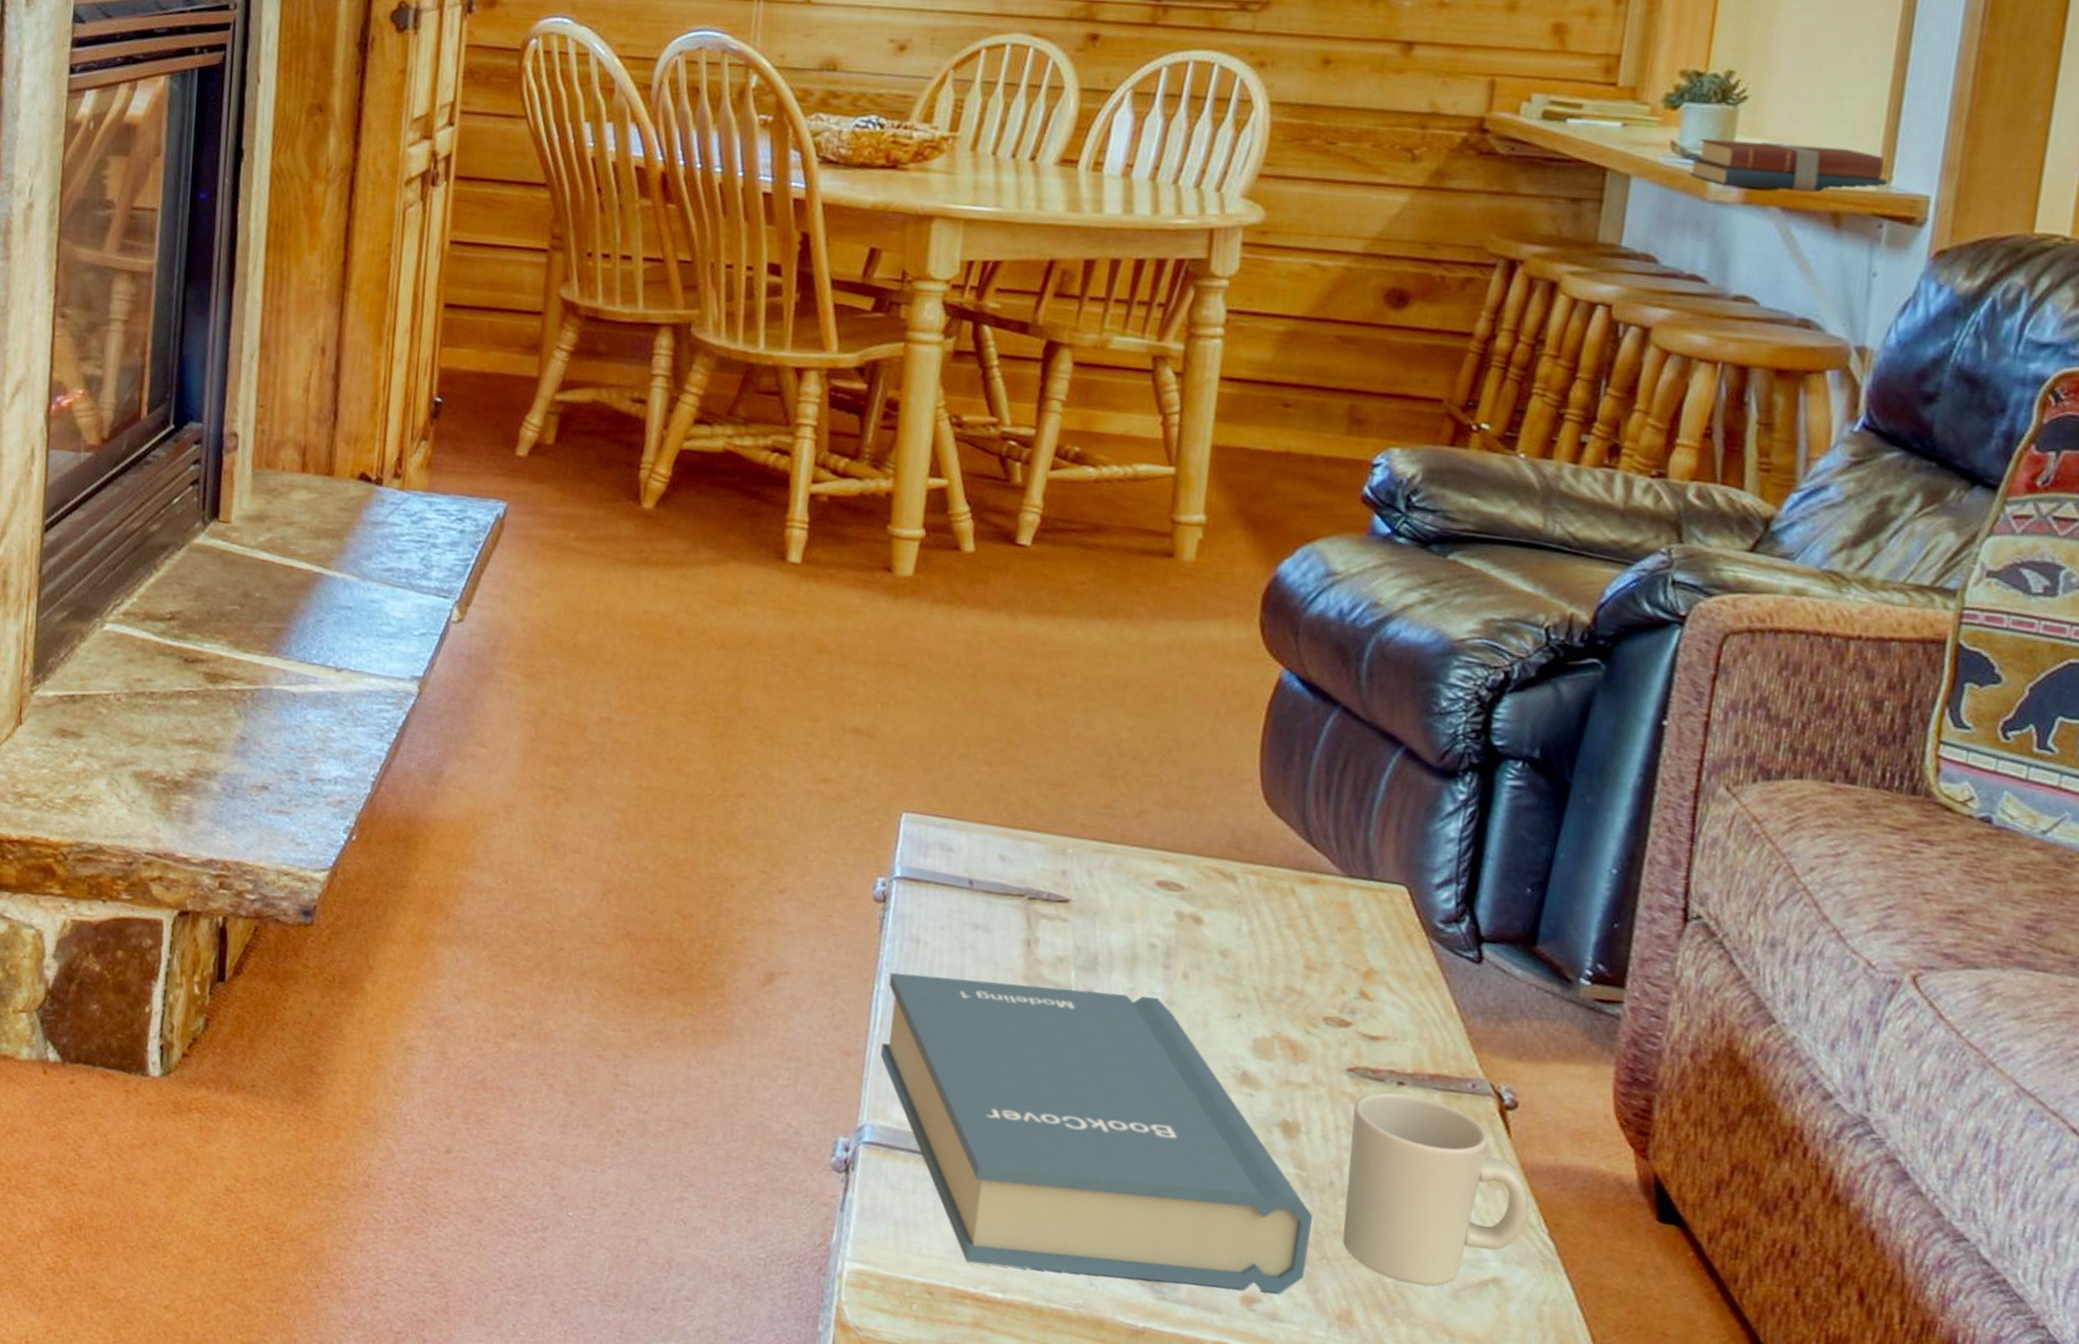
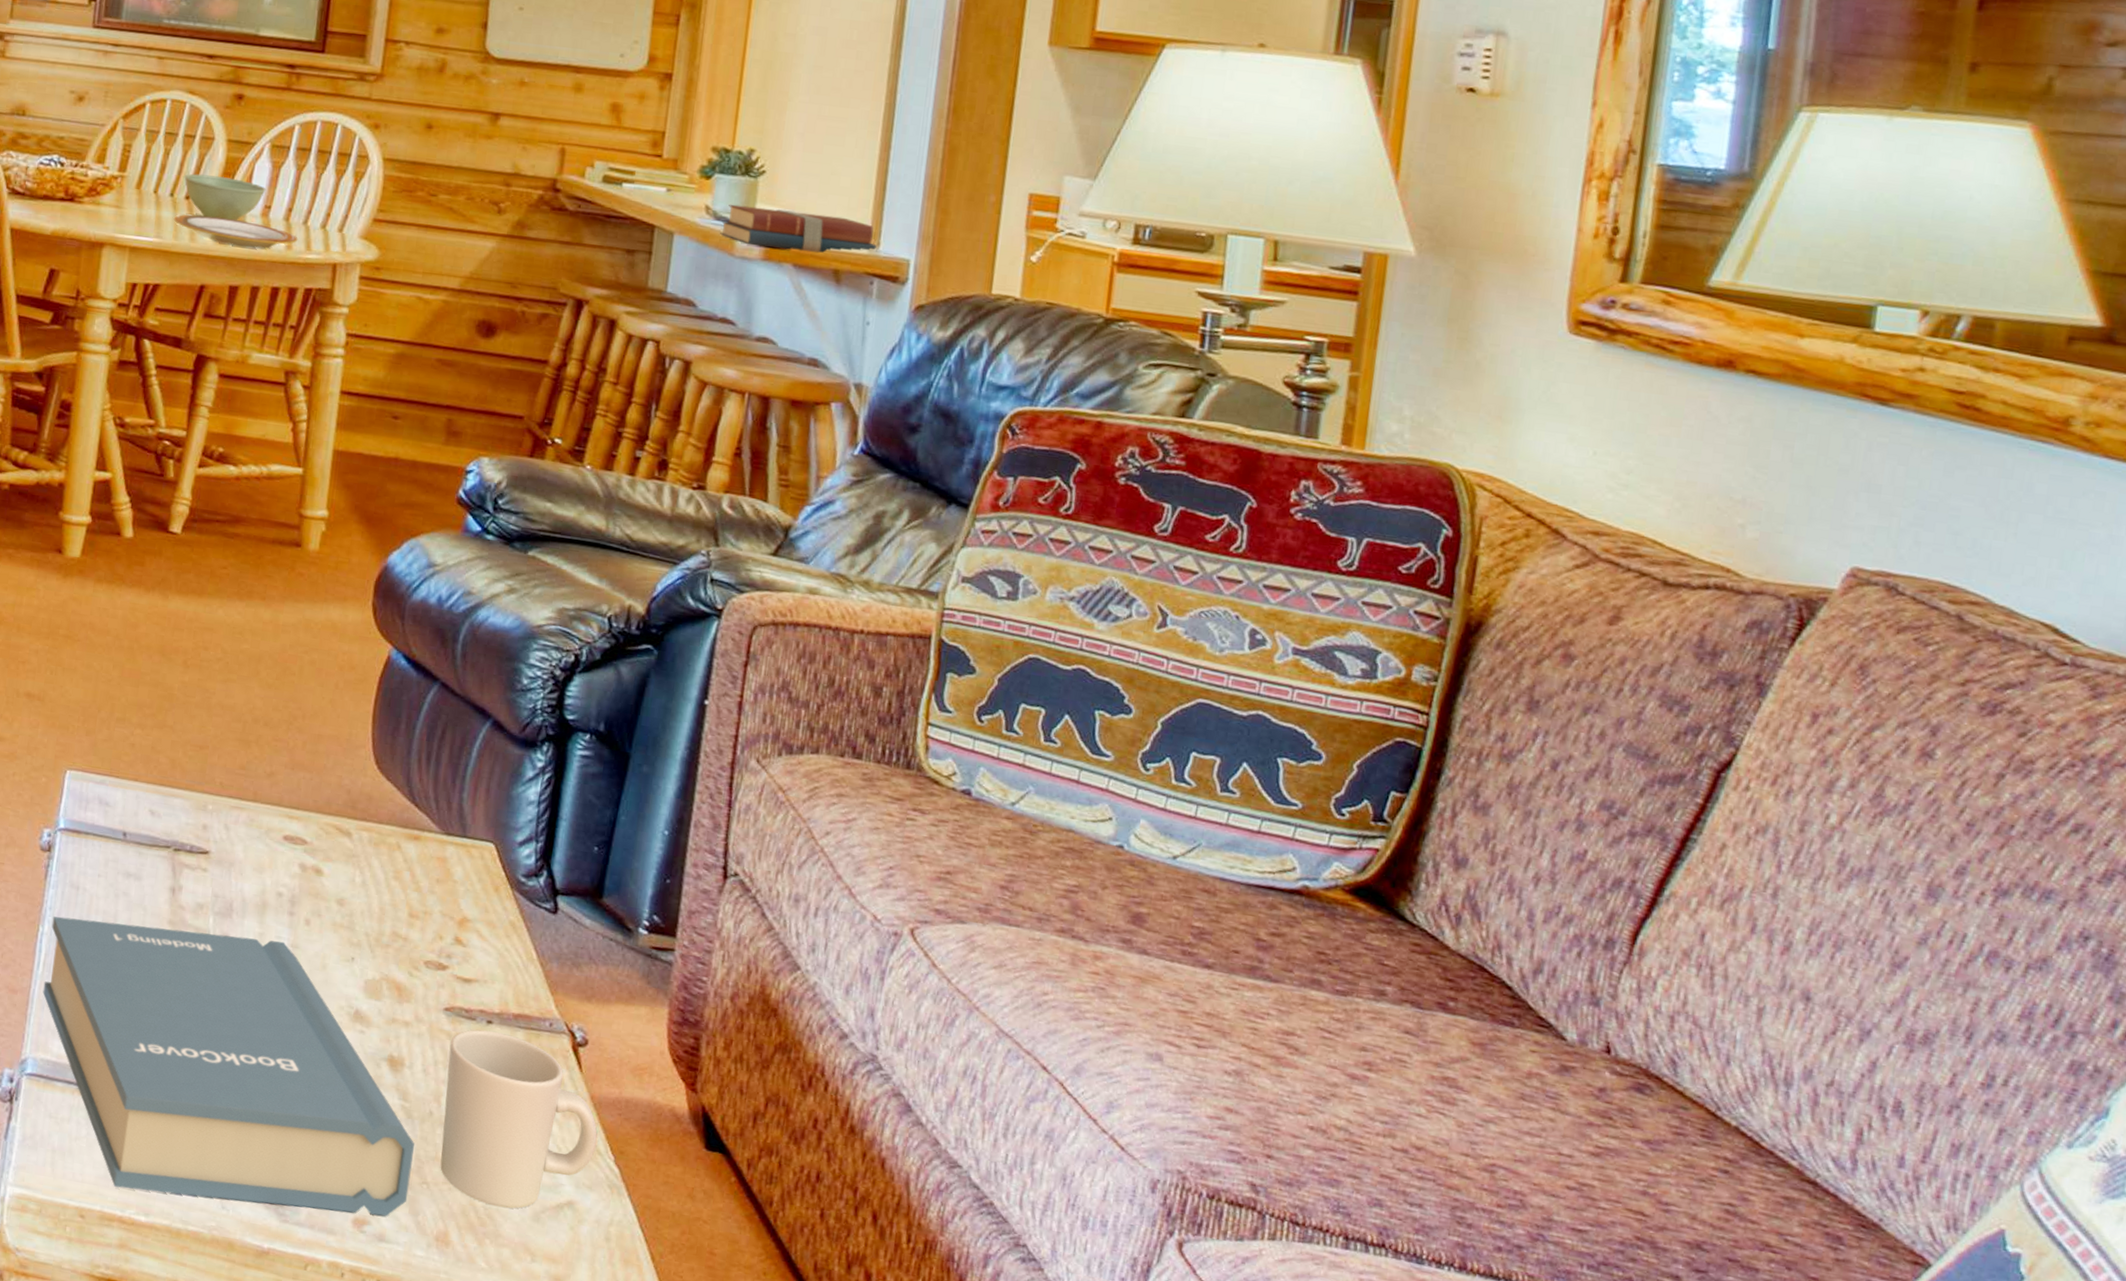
plate: none [1016,178,1167,215] -> present [173,214,298,248]
bowl: none [1028,130,1128,183] -> present [184,173,266,220]

